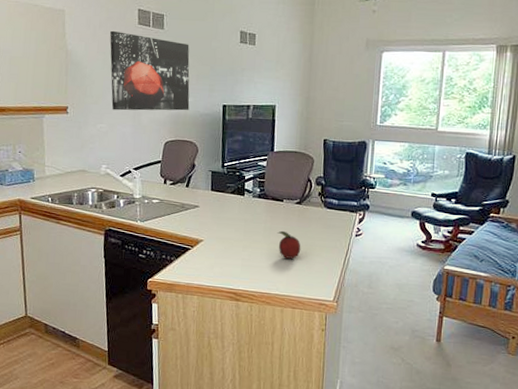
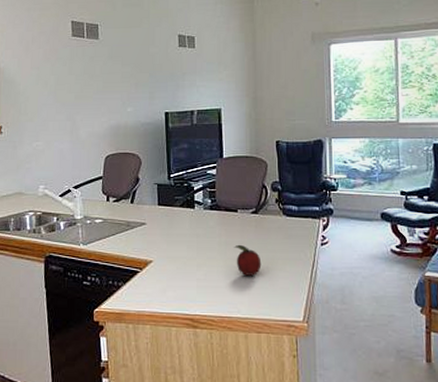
wall art: present [109,30,190,111] -> none [42,44,130,126]

